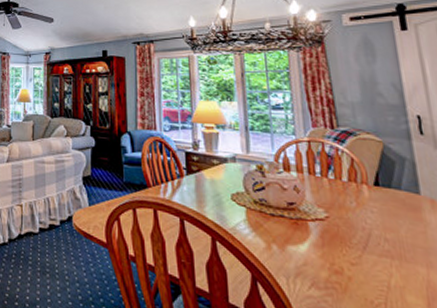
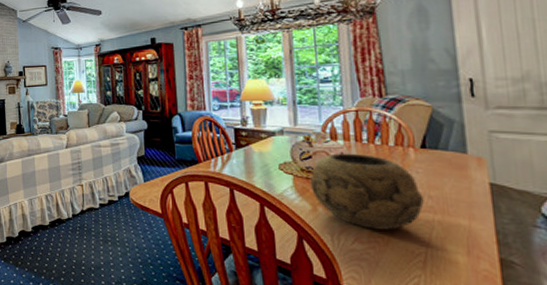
decorative bowl: none [263,185,381,276] -> present [309,153,424,230]

